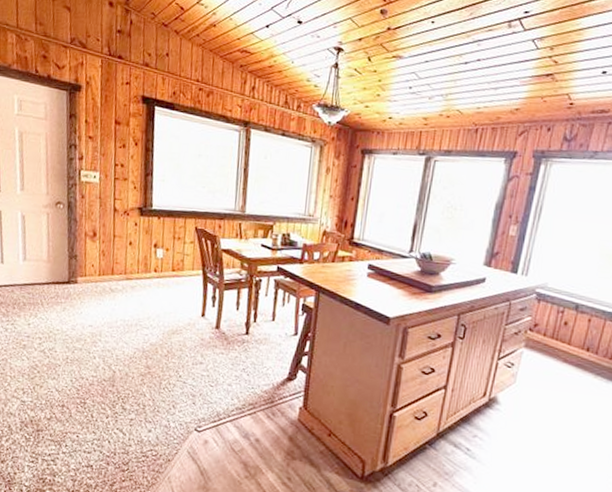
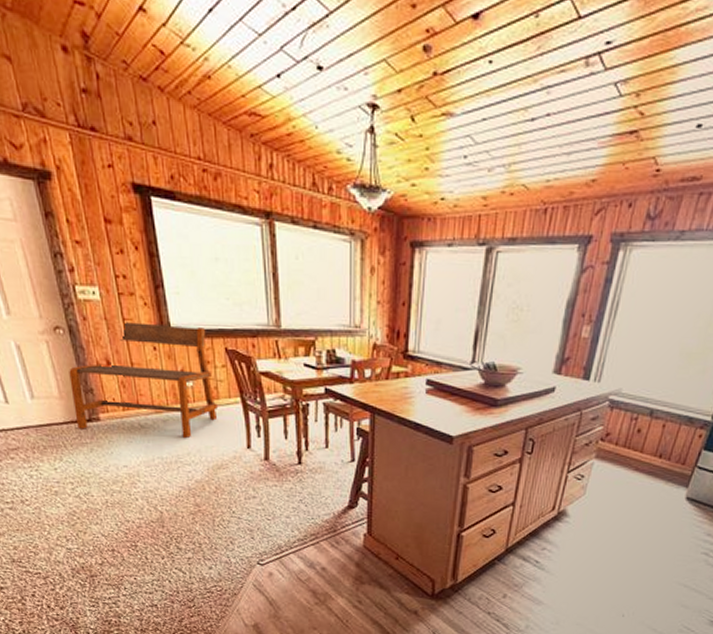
bench: none [56,201,182,304] -> present [69,322,218,438]

